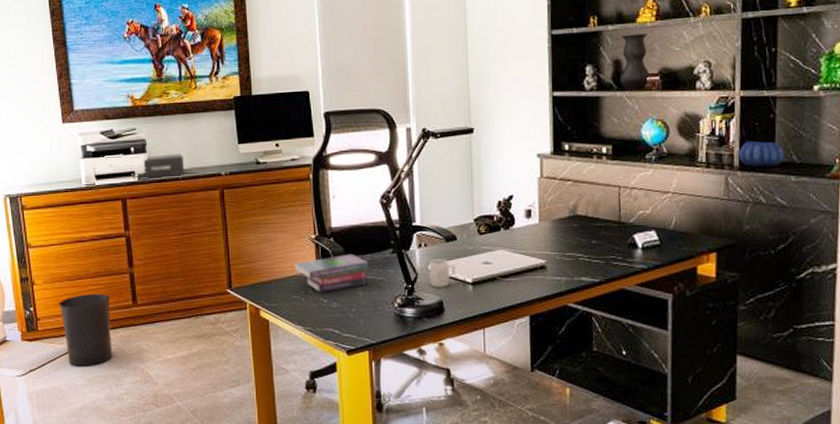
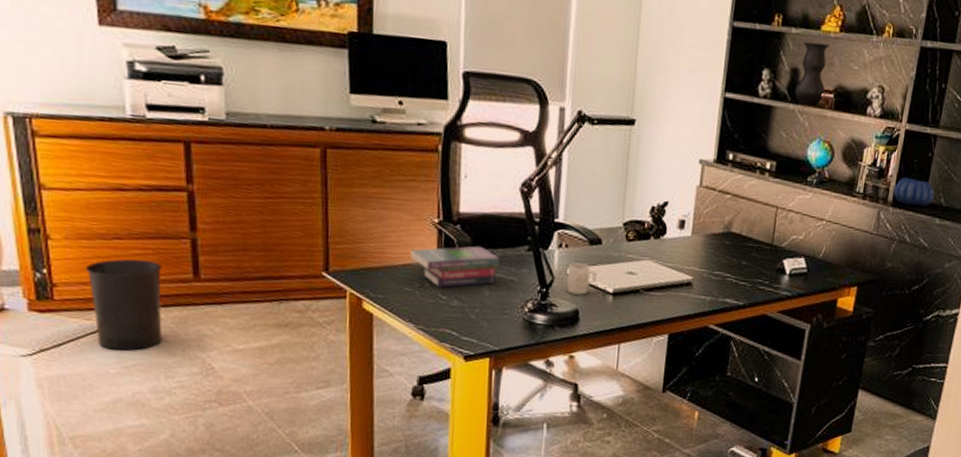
box: present [136,154,185,180] -> none [207,90,276,124]

